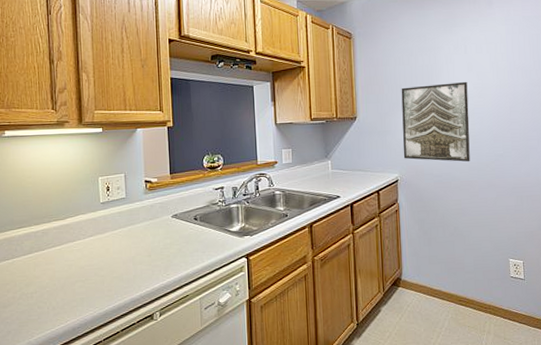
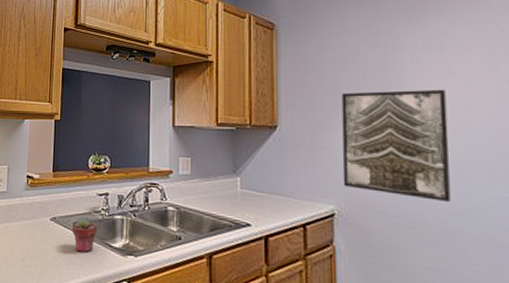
potted succulent: none [193,209,216,240] -> present [72,216,97,253]

